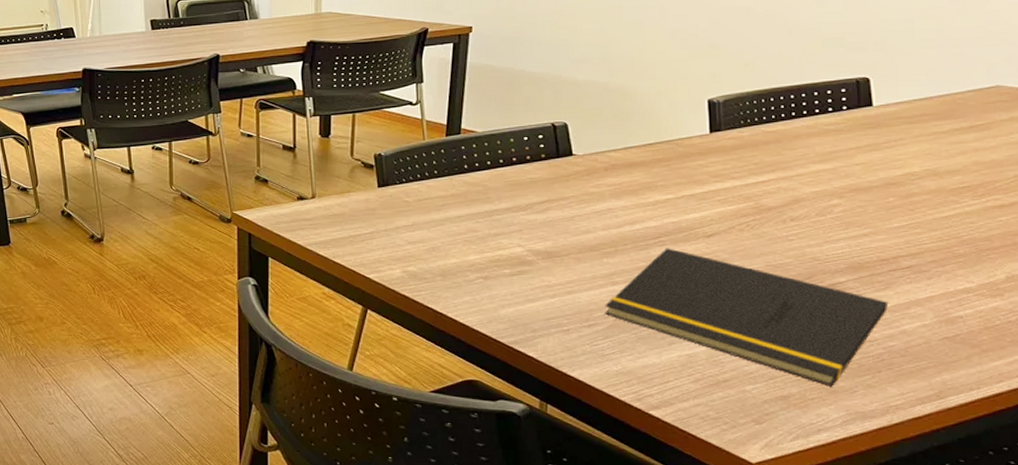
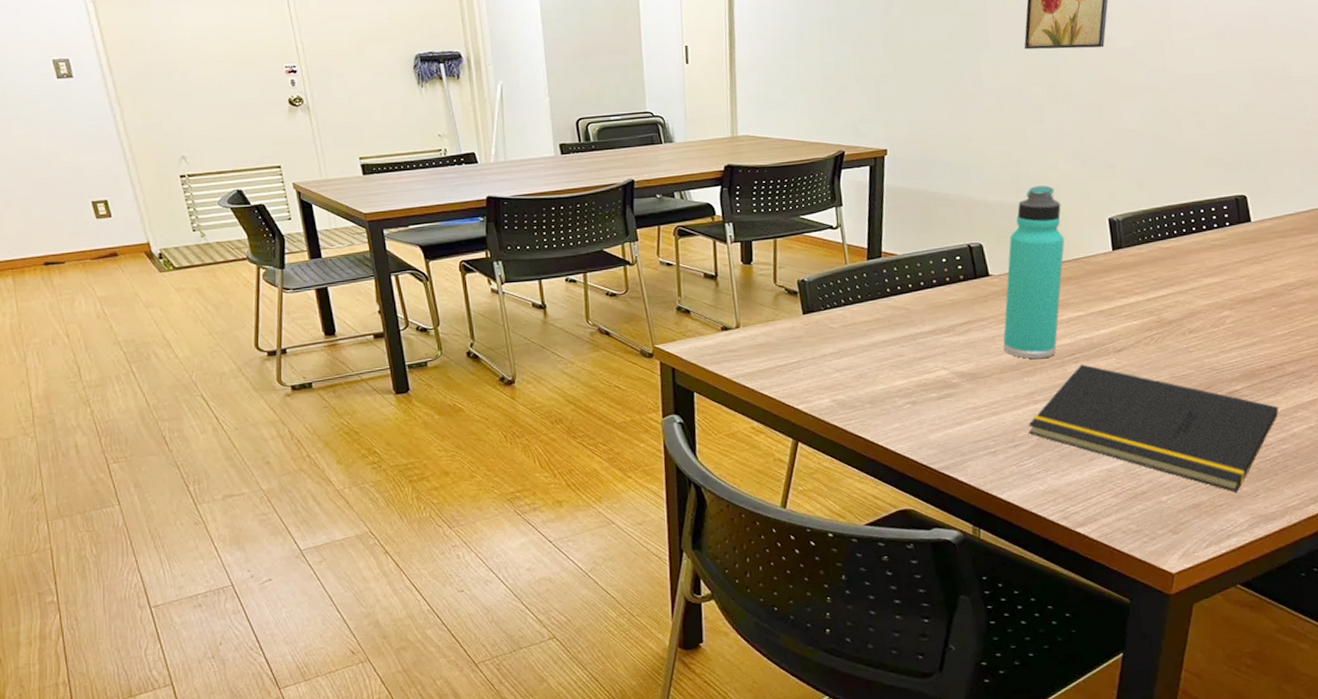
thermos bottle: none [583,65,658,240] -> present [1003,185,1065,359]

